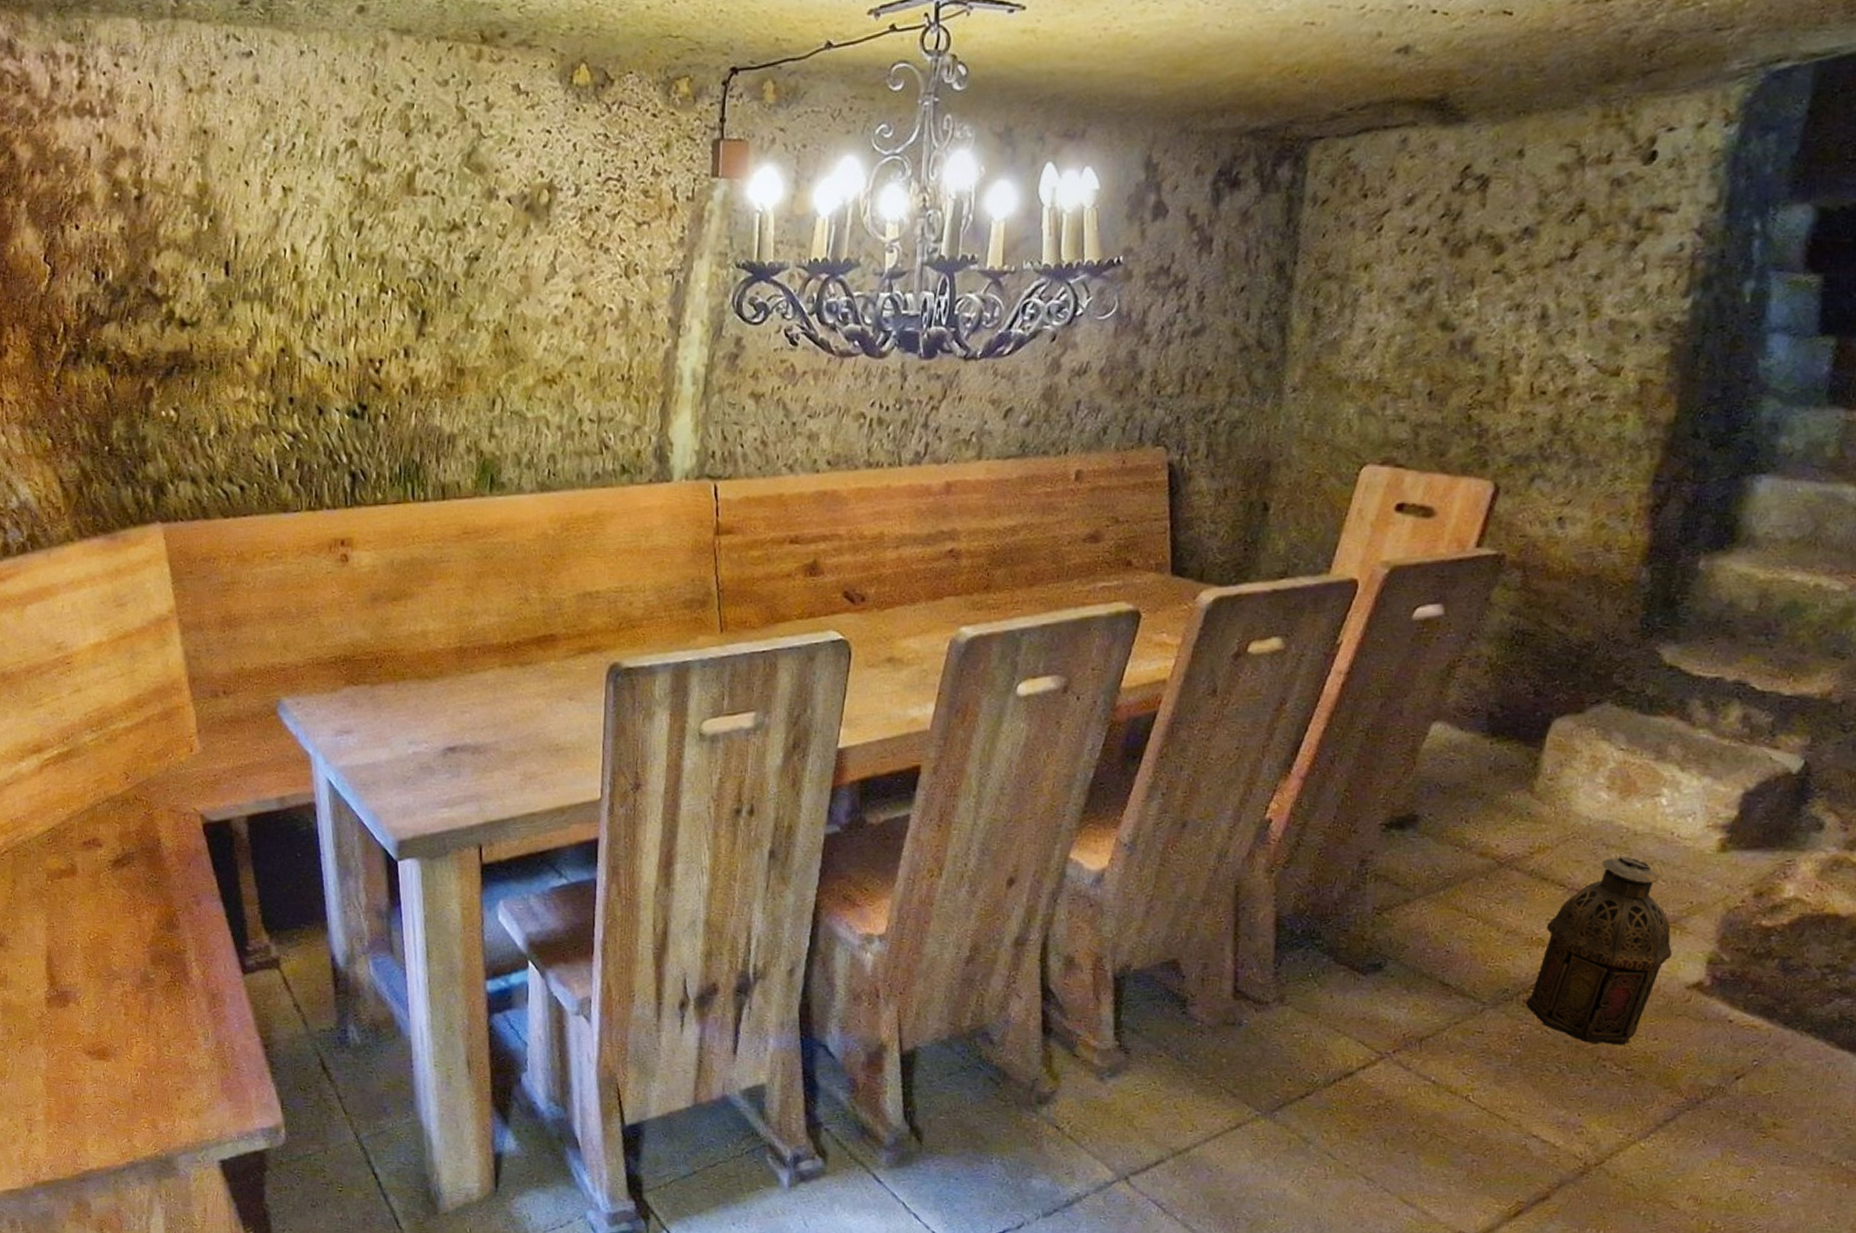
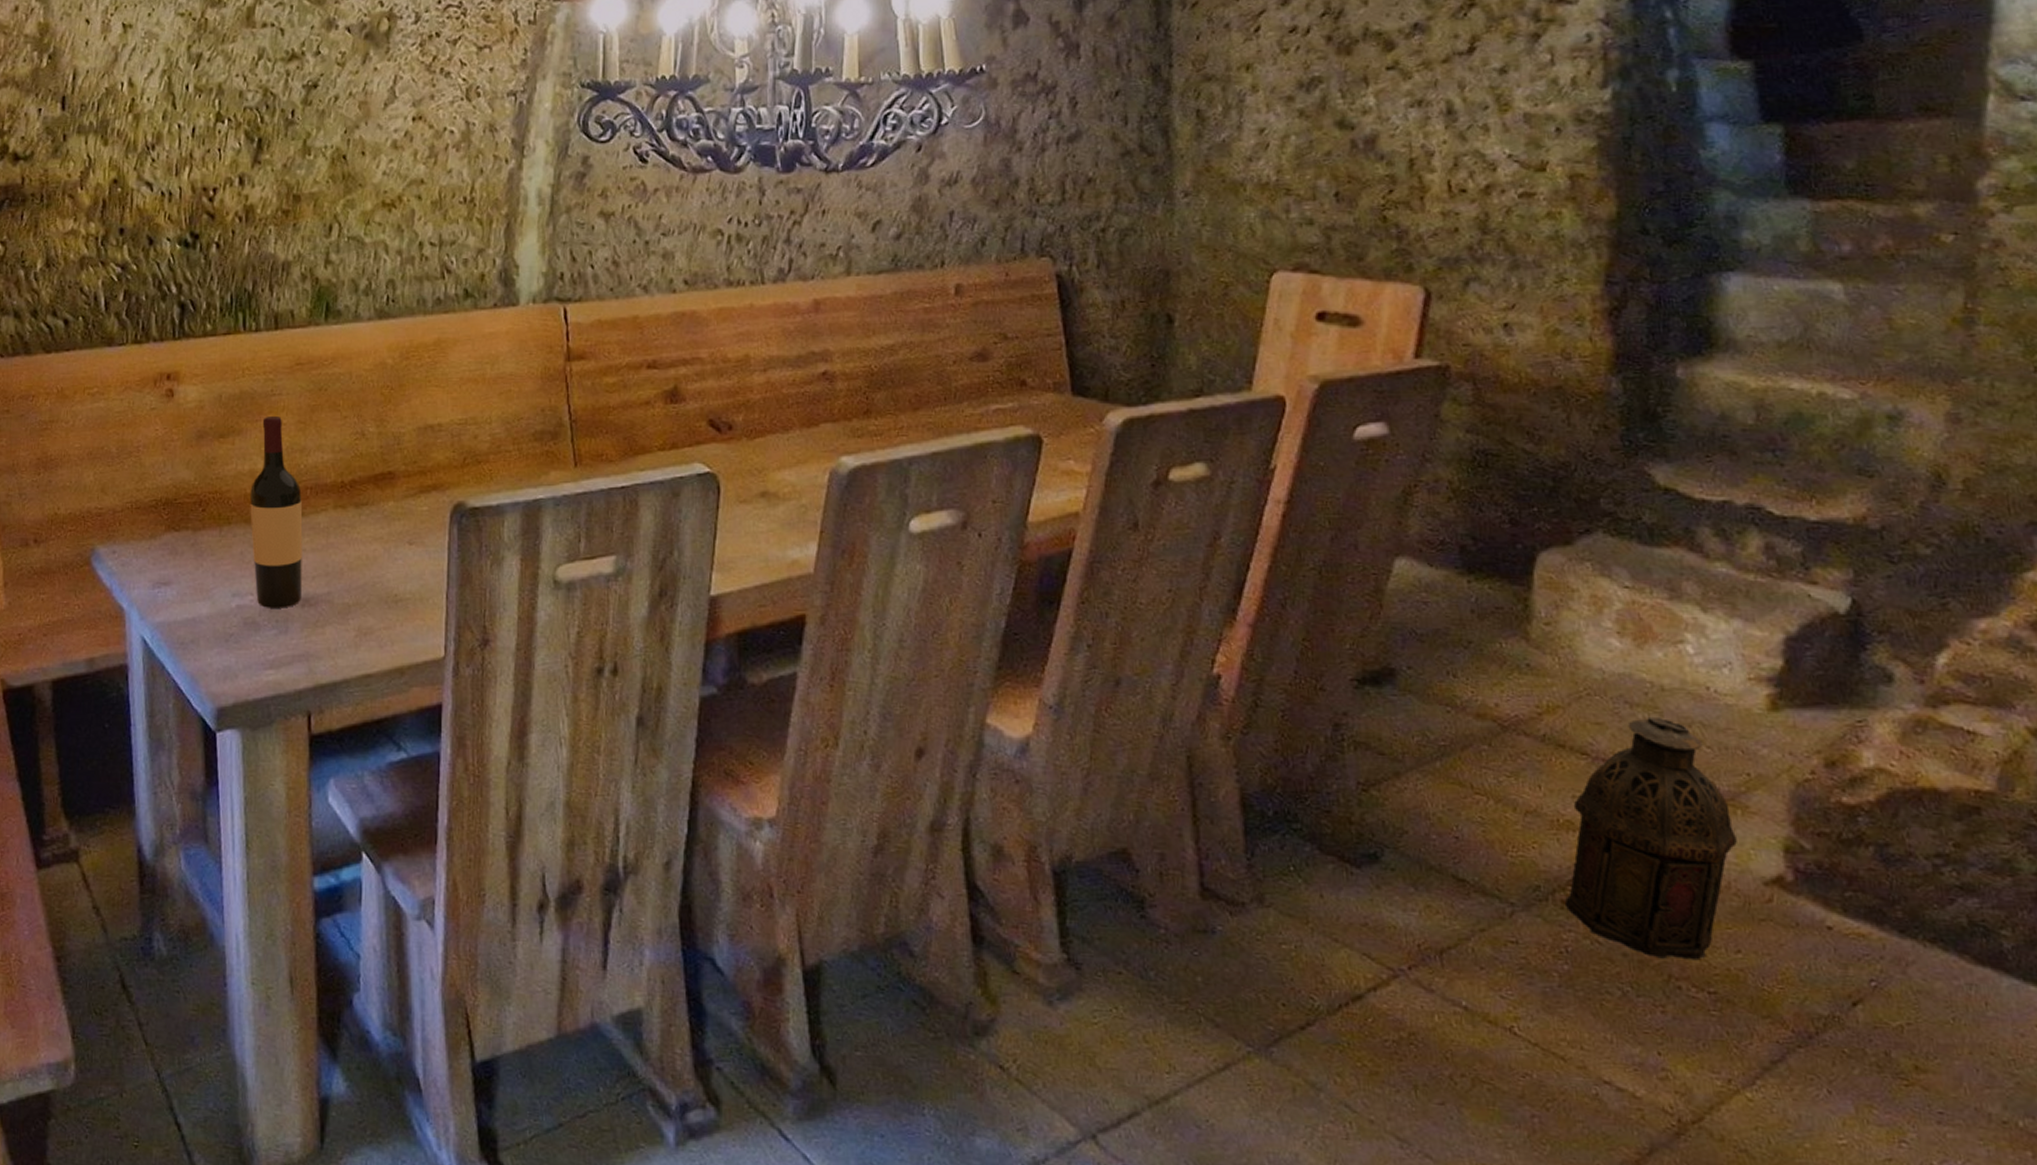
wine bottle: none [423,581,472,755] -> present [250,415,303,608]

